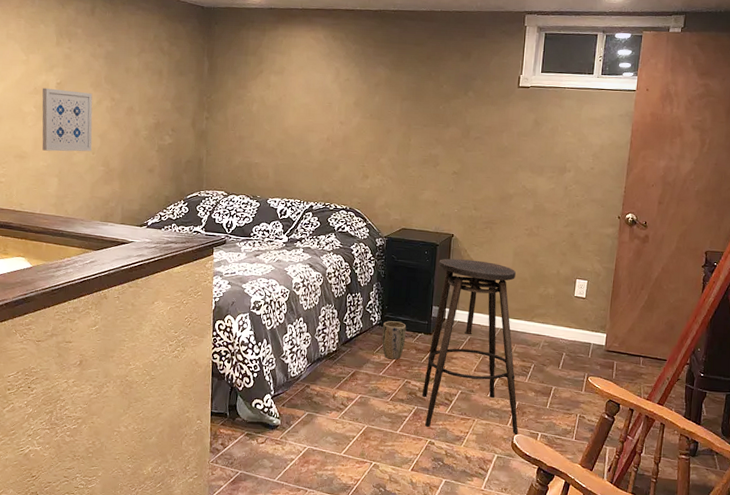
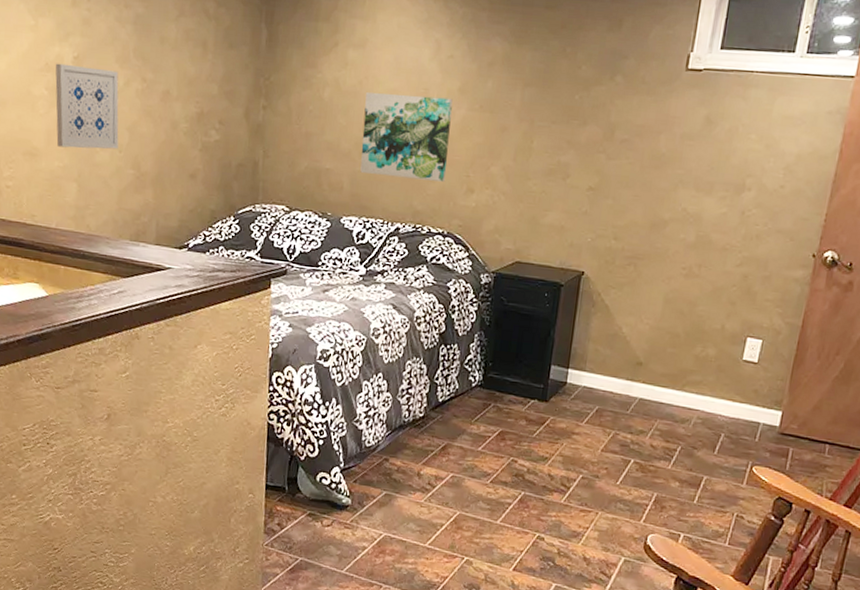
wall art: none [282,106,350,171] -> present [360,92,453,182]
plant pot: present [382,321,407,360] -> none [482,382,516,432]
stool: present [422,258,519,435] -> none [531,303,665,534]

